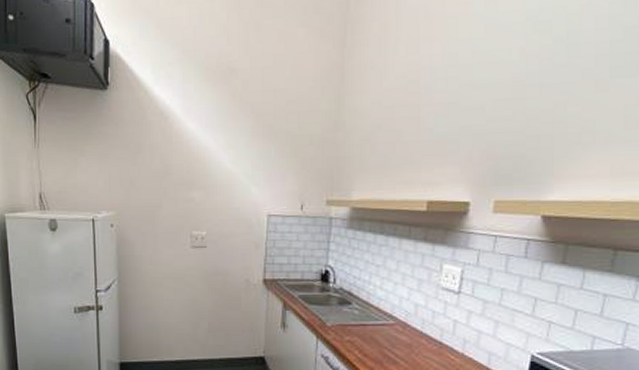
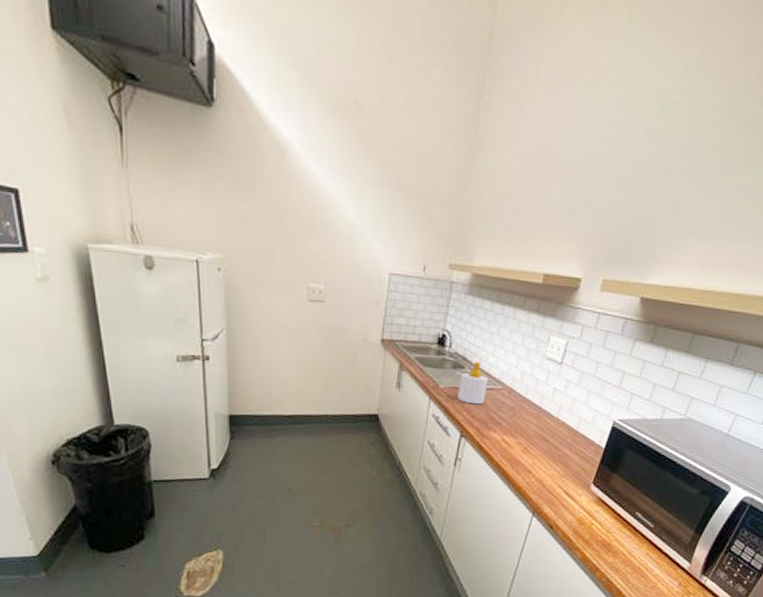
soap bottle: none [346,296,379,342] -> present [457,361,488,405]

